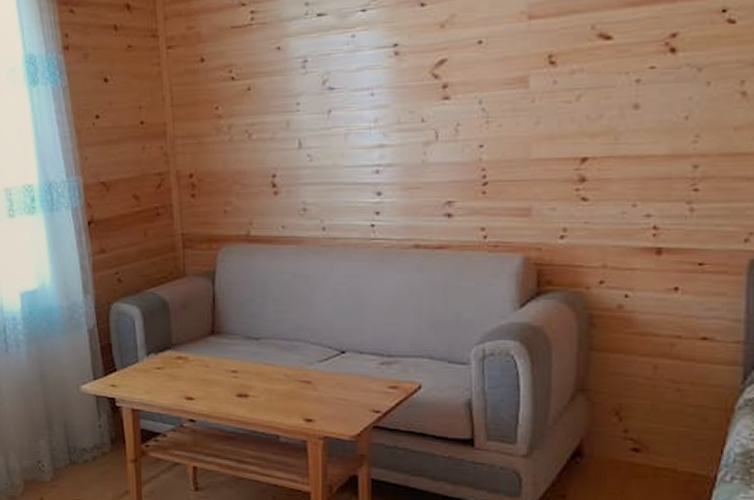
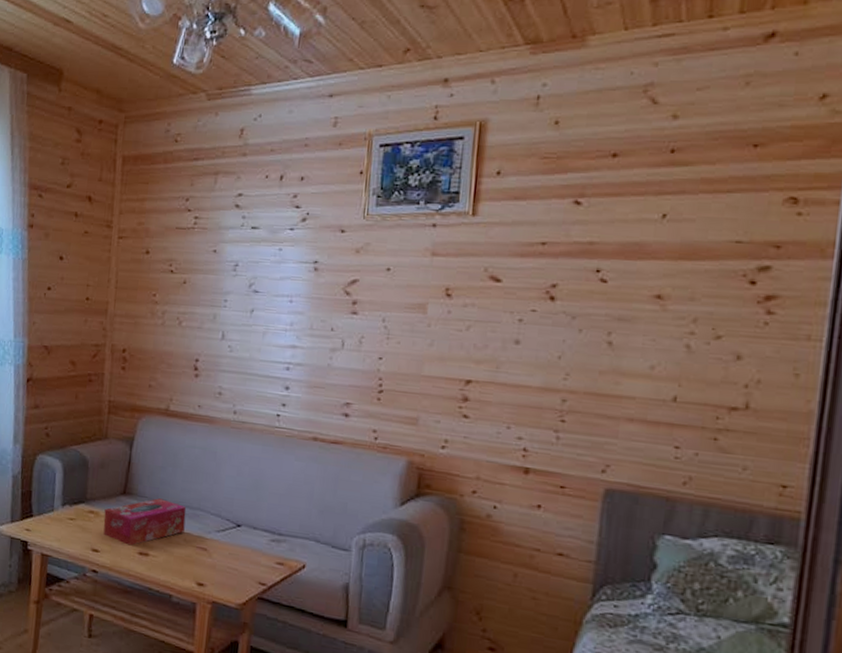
tissue box: none [194,334,284,389] -> present [103,498,187,546]

